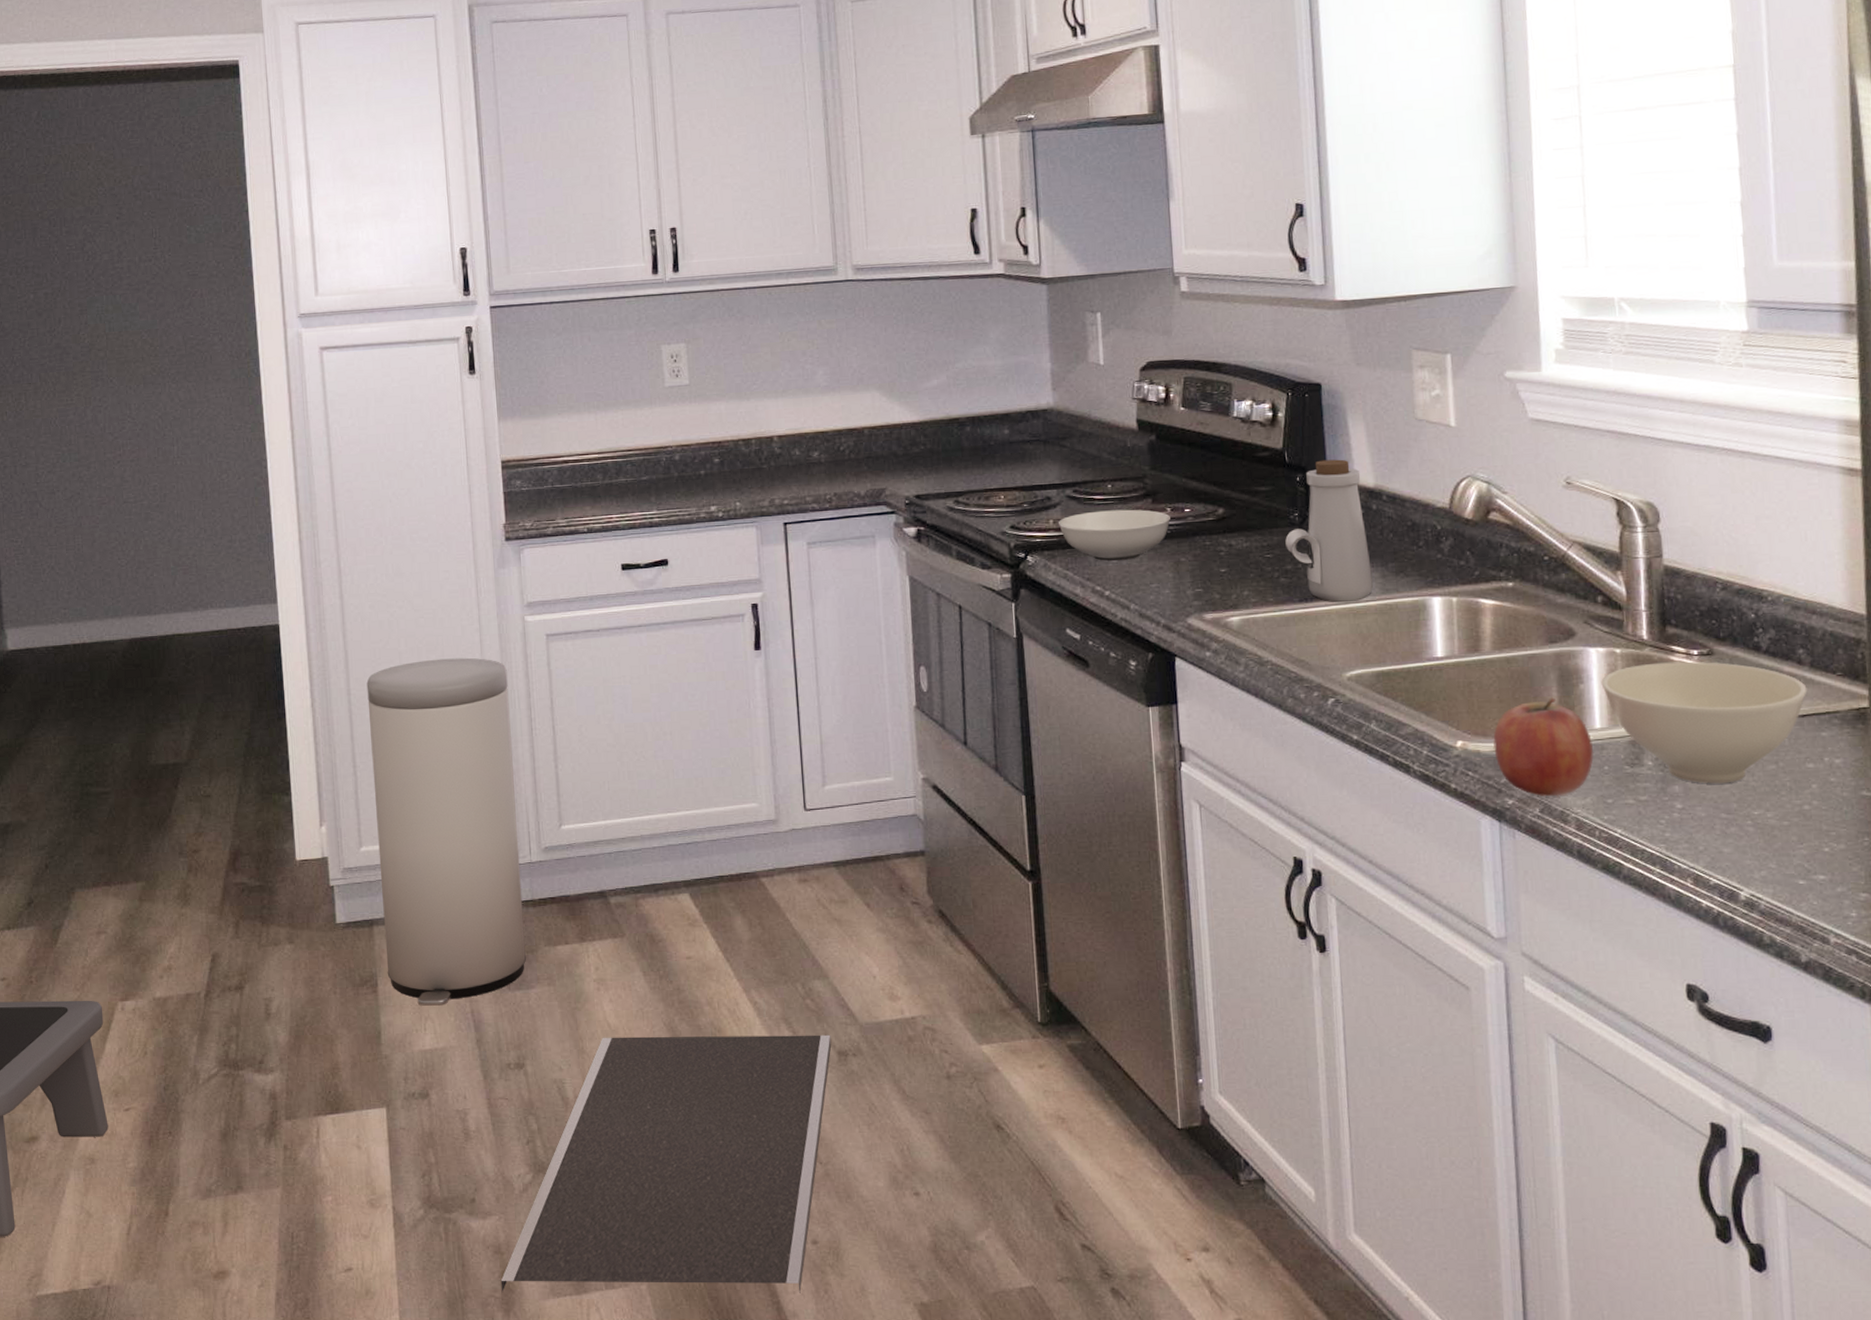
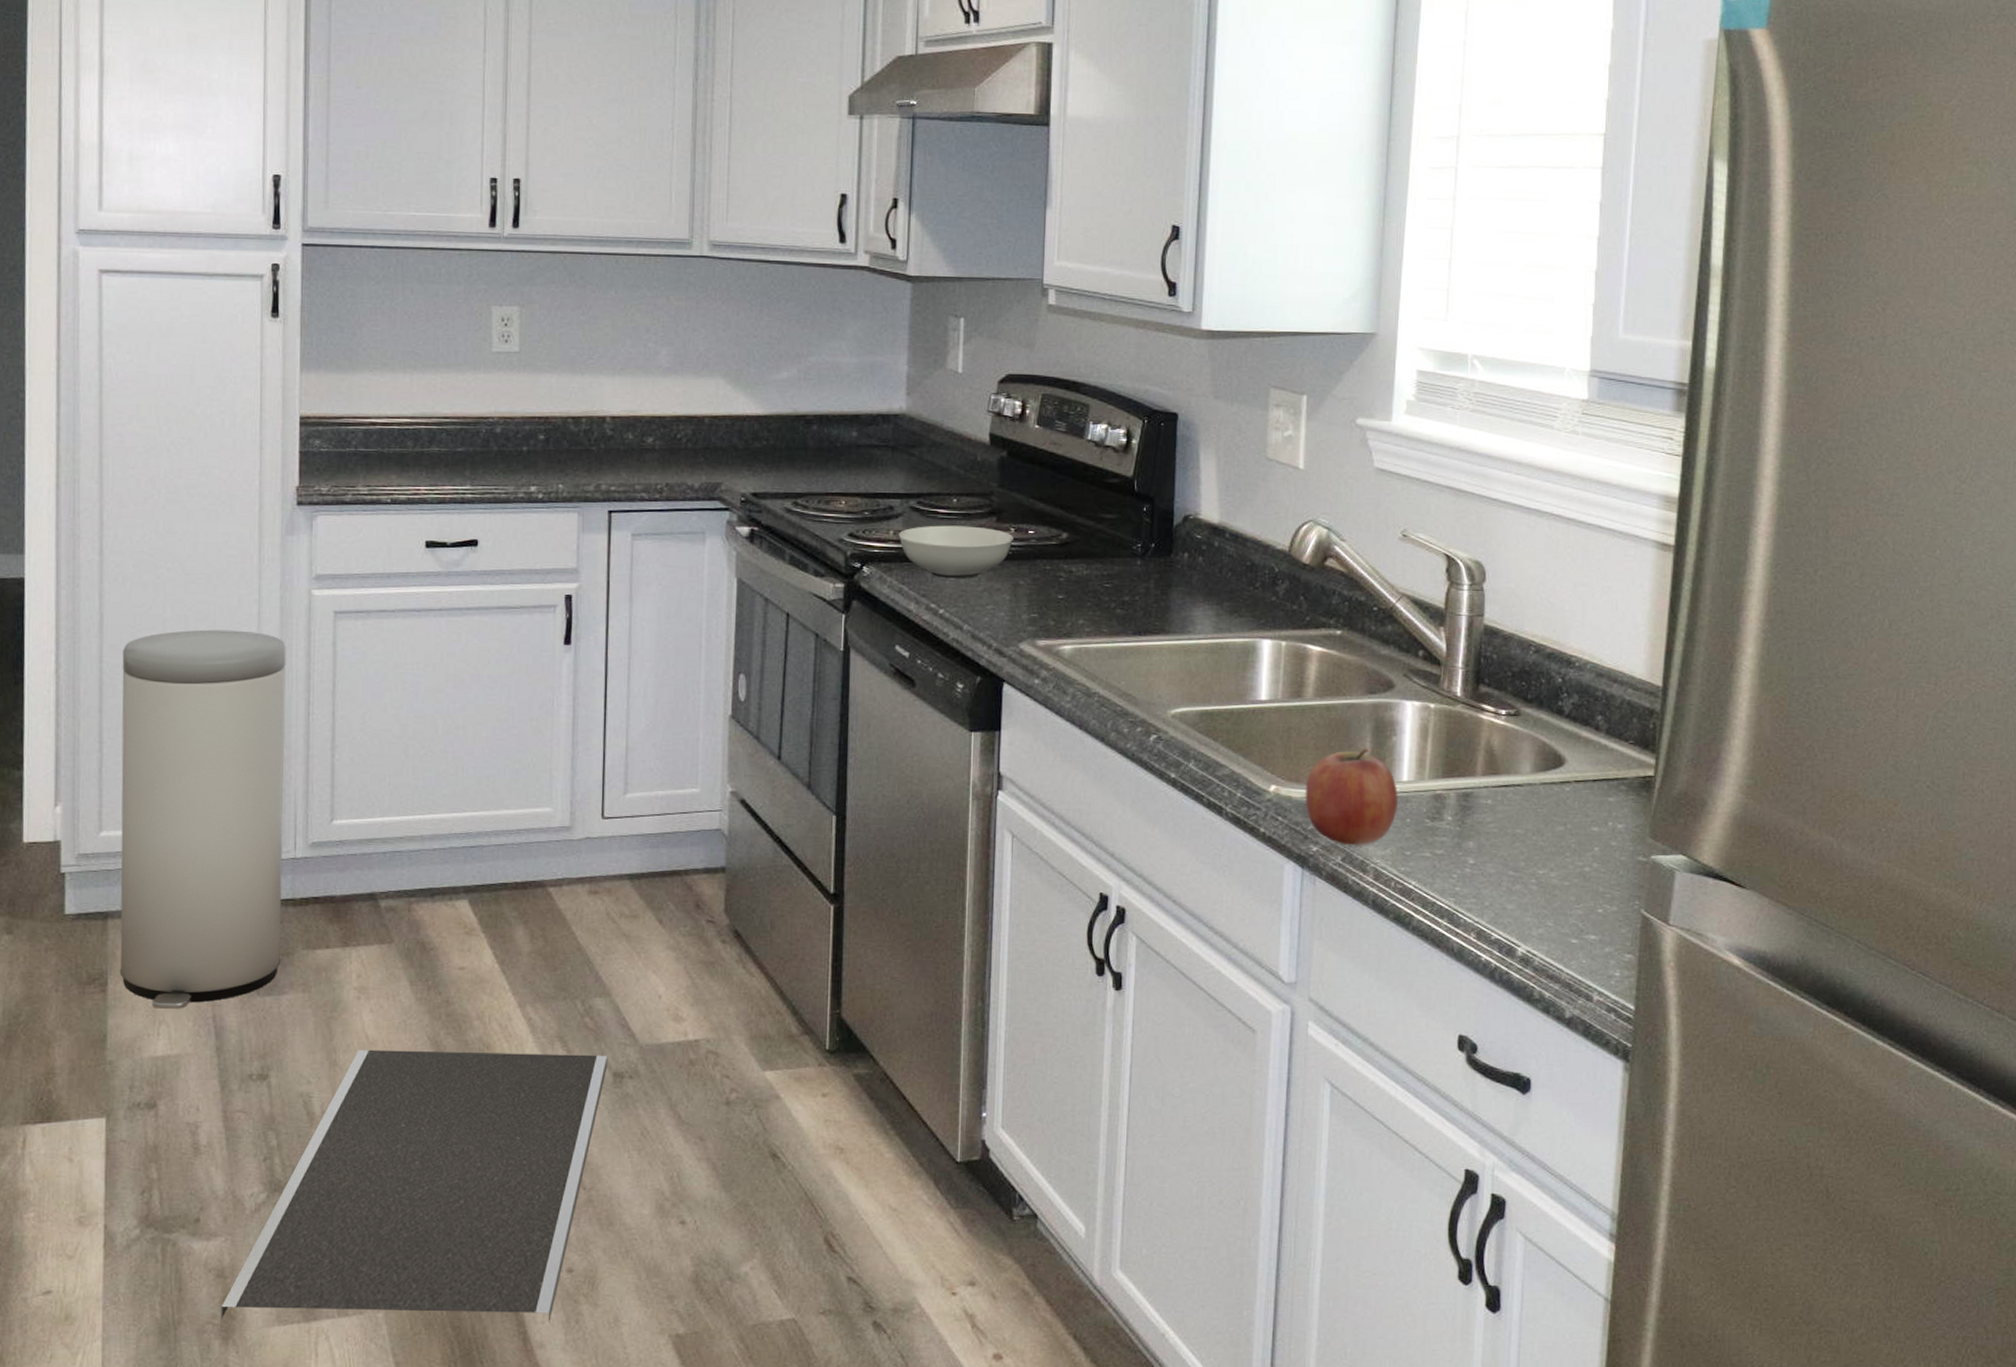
bottle: present [1285,459,1373,603] -> none [1125,492,1207,639]
bowl: present [1601,661,1807,784] -> none [1413,720,1601,842]

